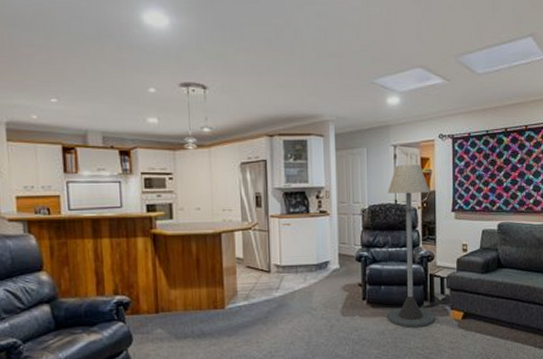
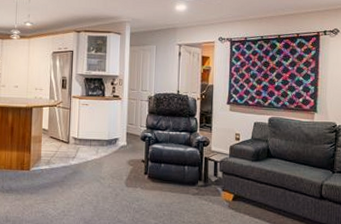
floor lamp: present [387,165,435,328] -> none [165,61,209,204]

